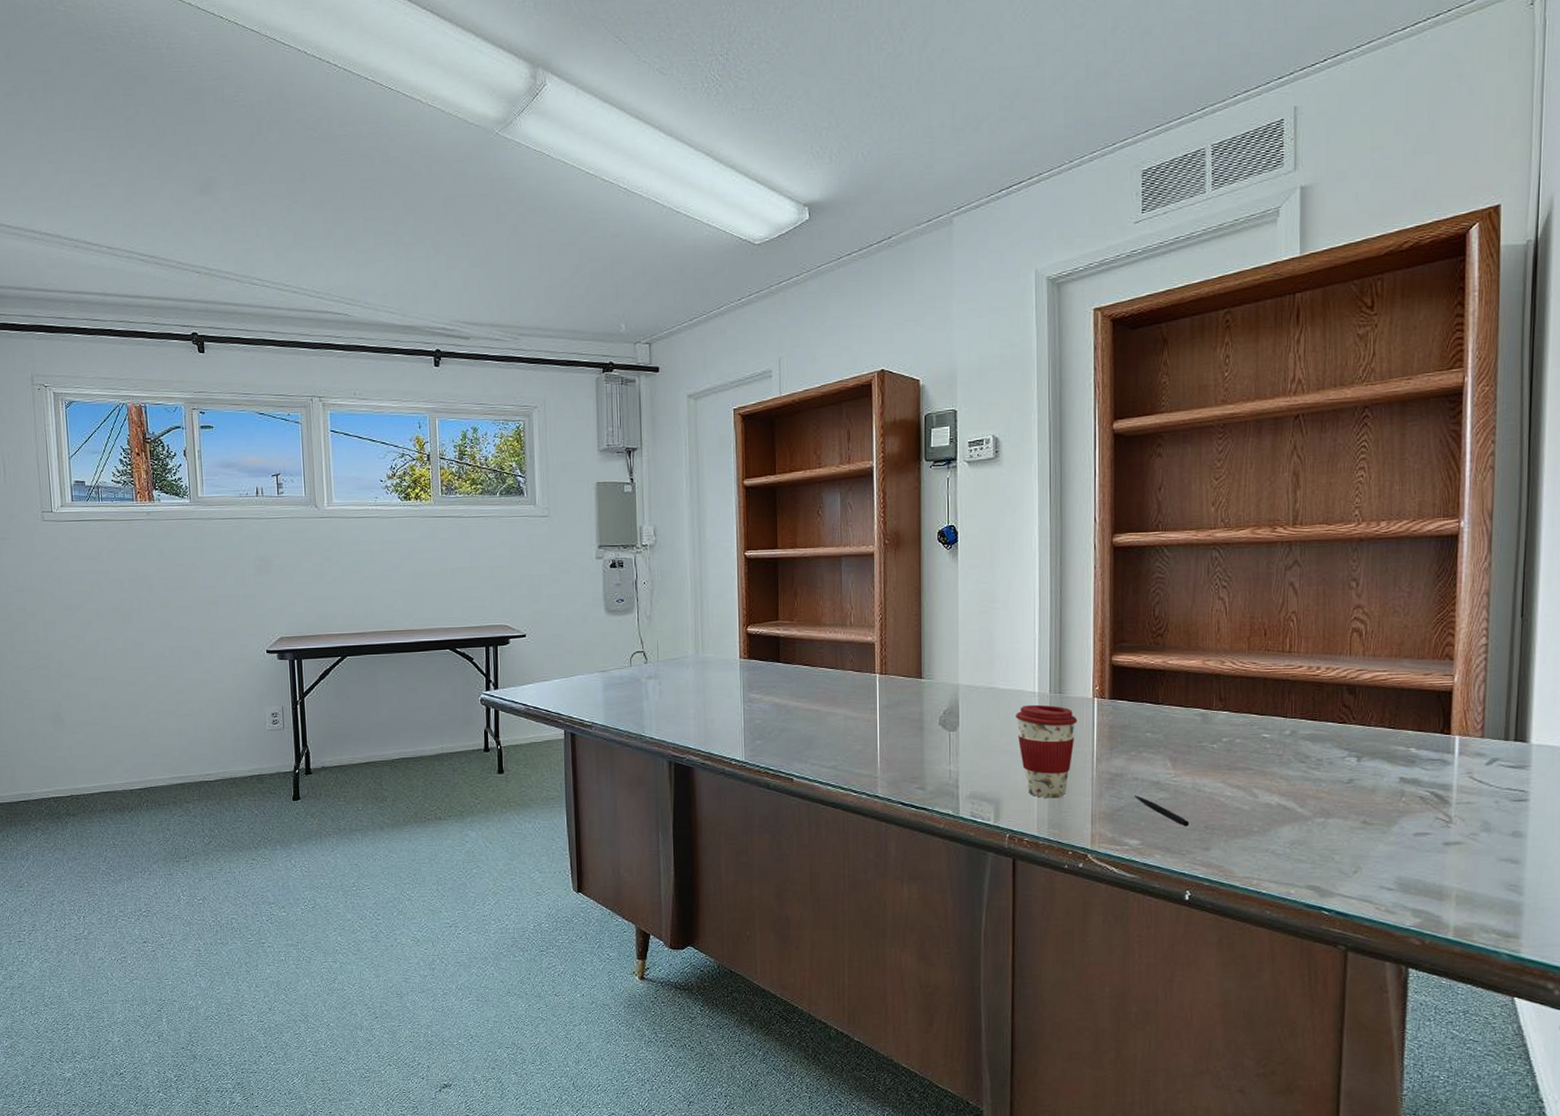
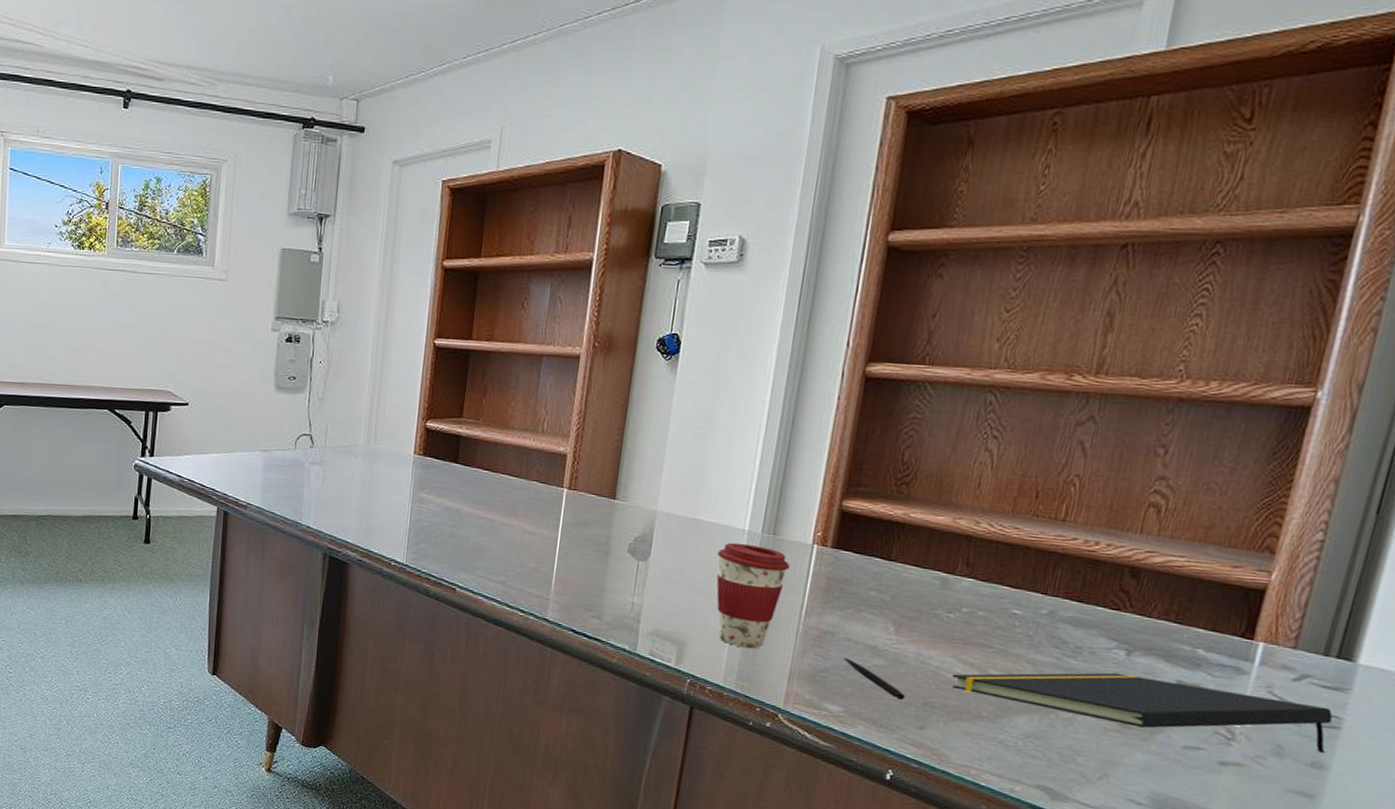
notepad: none [1224,777,1522,824] -> present [952,672,1333,754]

